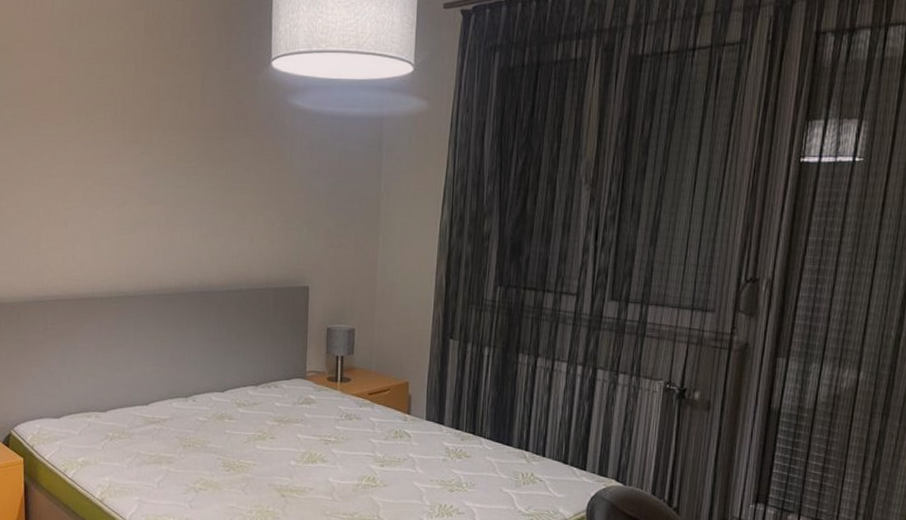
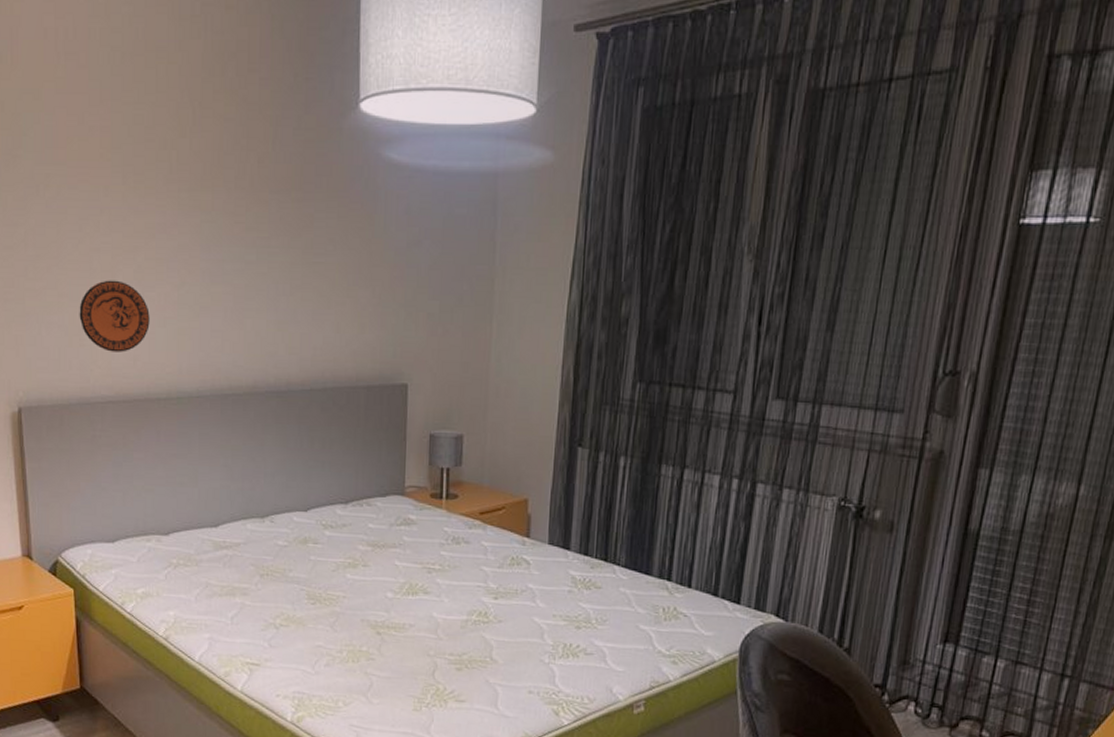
decorative plate: none [36,200,96,259] -> present [79,280,150,352]

